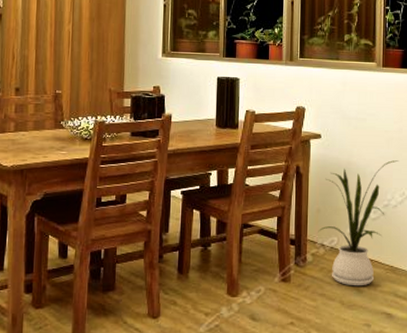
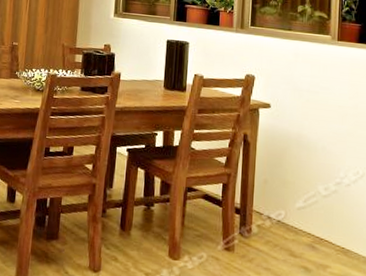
house plant: present [318,160,399,286] -> none [264,137,353,265]

